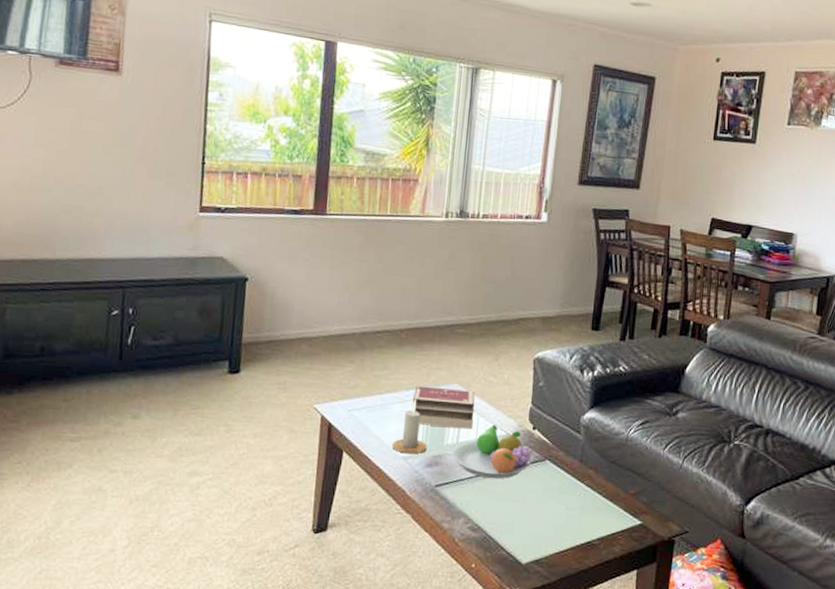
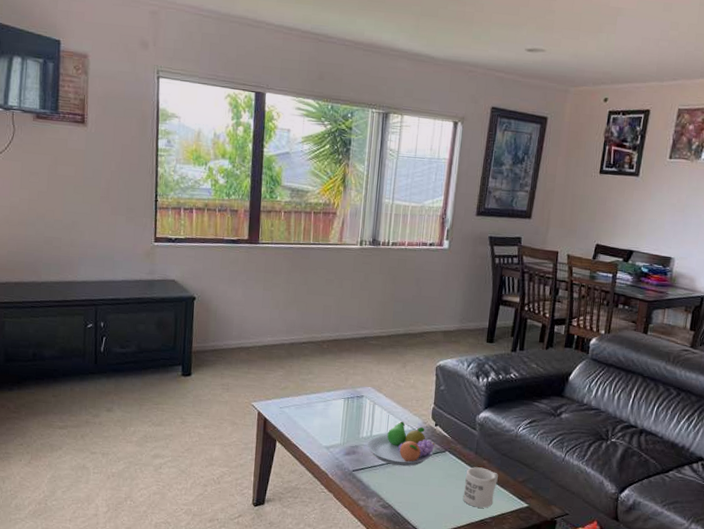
candle: present [392,398,427,455] -> none [316,398,346,445]
book: present [411,385,475,430] -> none [332,388,386,425]
mug: none [565,478,607,528] -> present [462,467,498,508]

